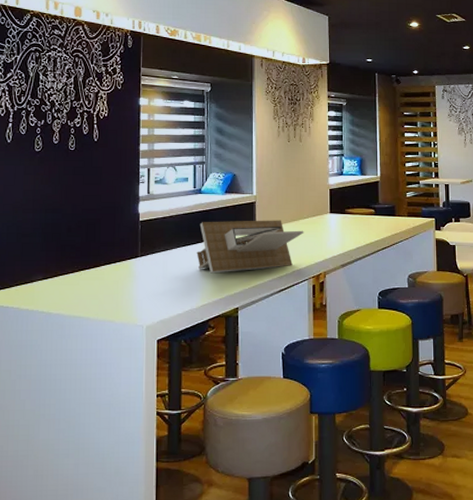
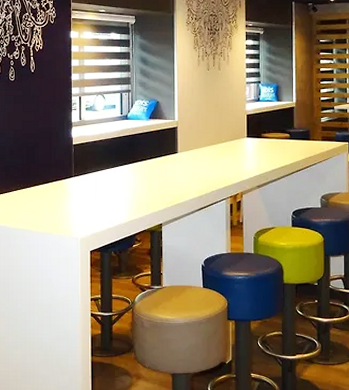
architectural model: present [196,220,304,274] -> none [124,144,223,193]

